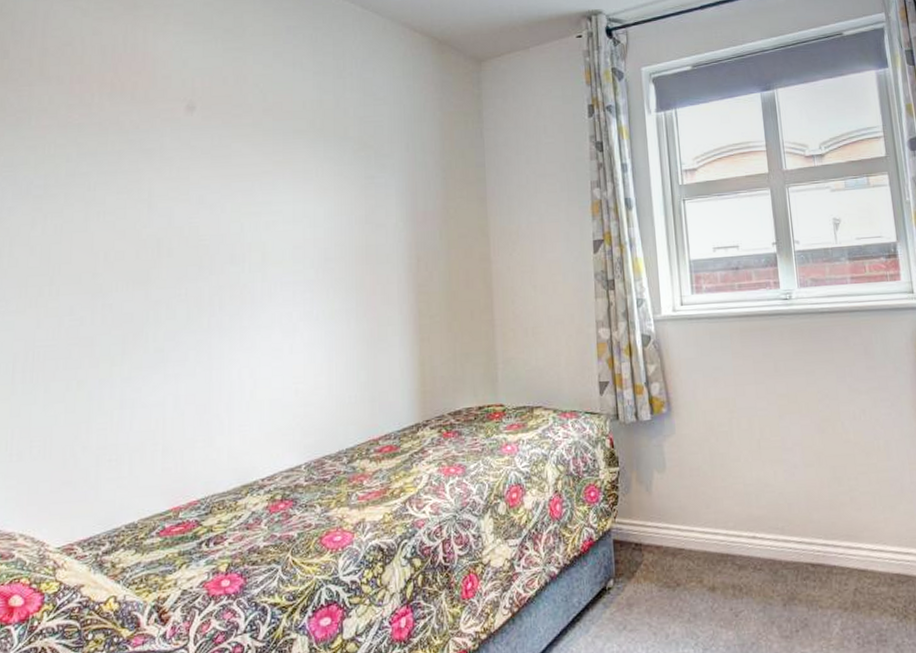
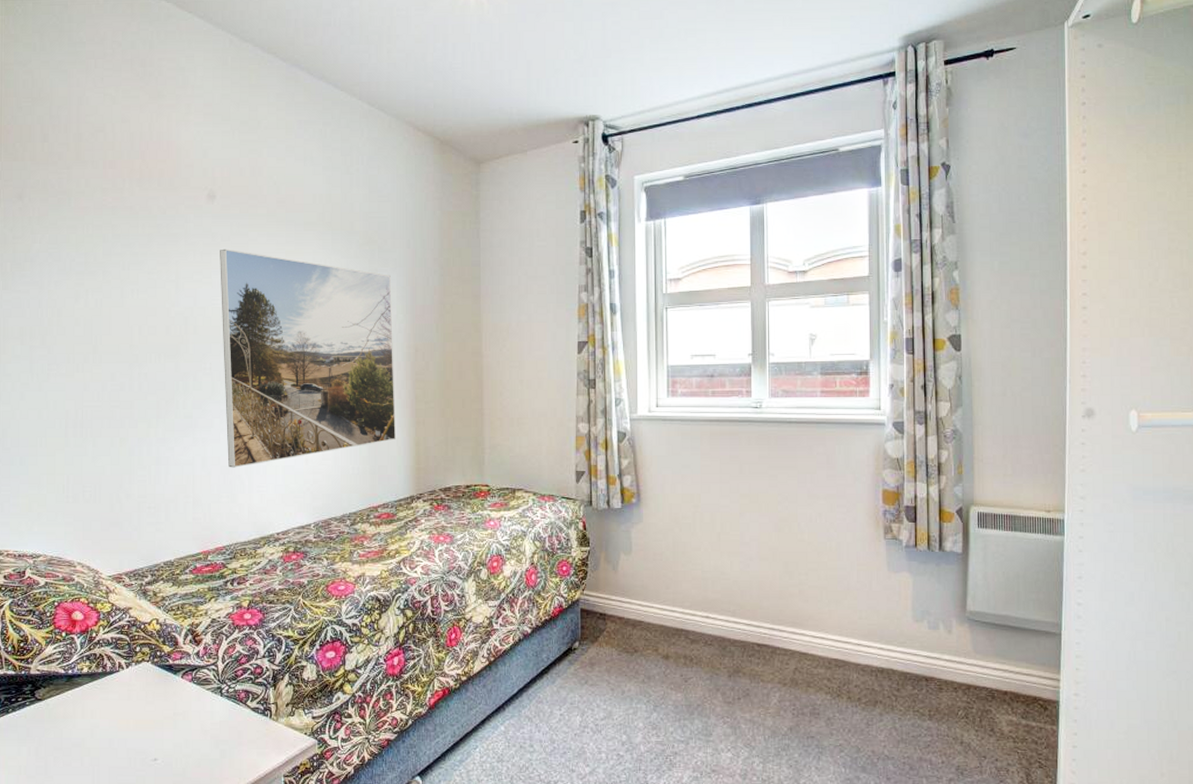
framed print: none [199,162,399,406] -> present [220,248,397,468]

